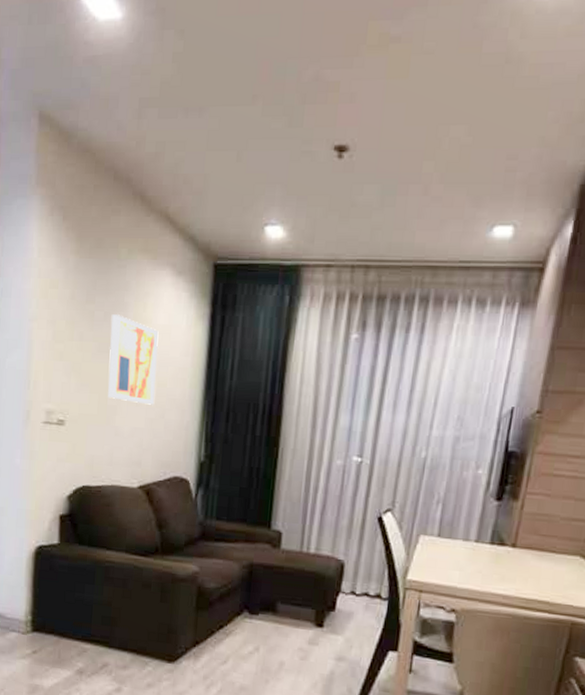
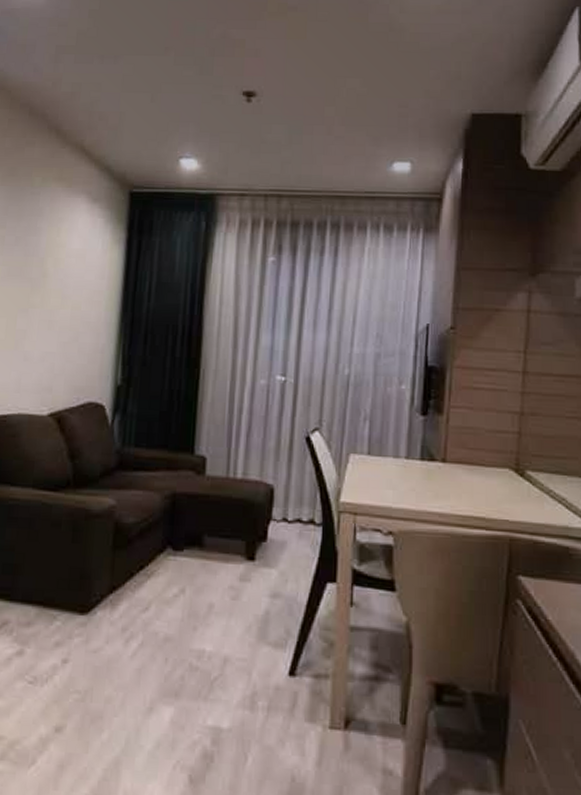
wall art: present [108,314,159,405] -> none [17,239,73,328]

